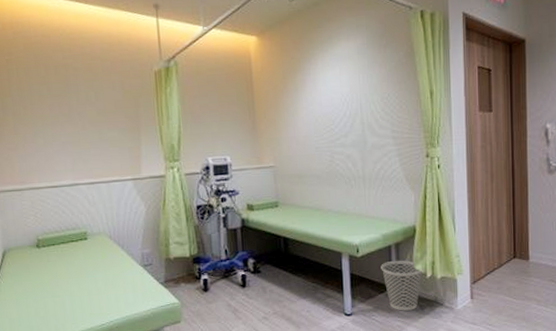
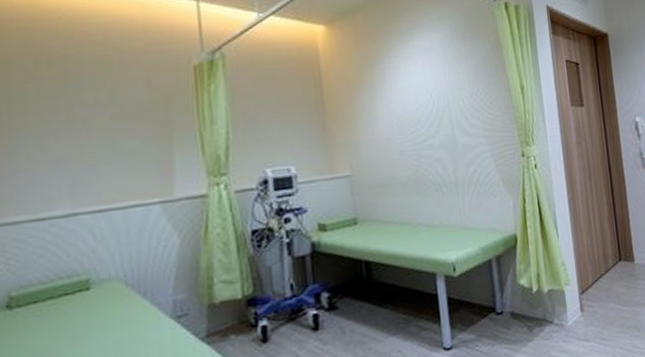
wastebasket: present [381,260,423,311] -> none [481,275,528,336]

